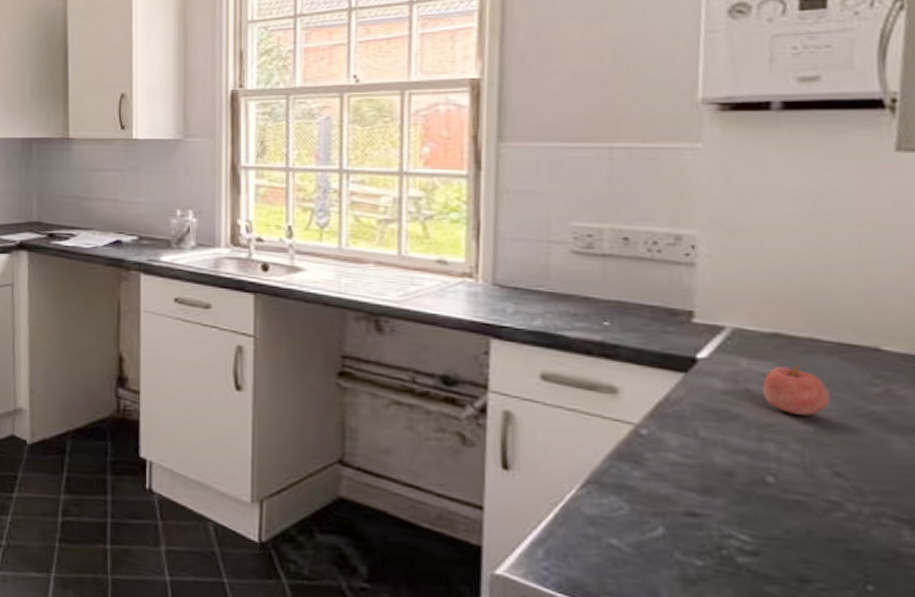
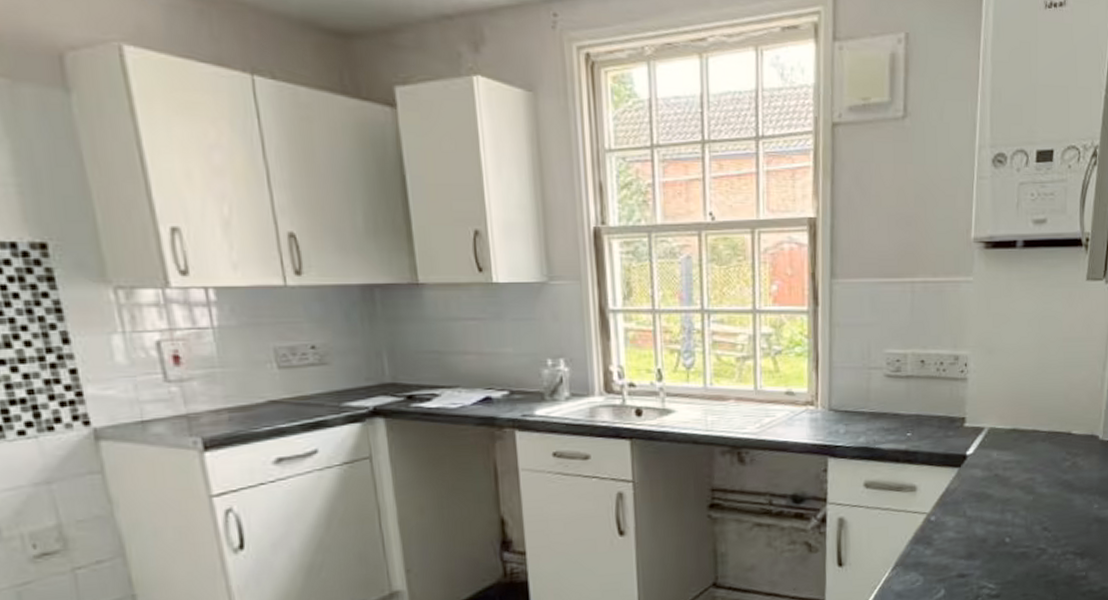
apple: present [763,365,830,416] -> none [1006,451,1043,489]

